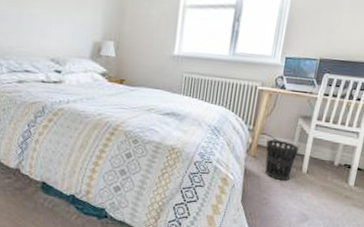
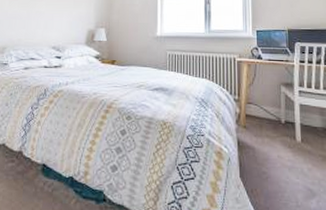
wastebasket: present [264,139,299,181] -> none [254,108,287,152]

